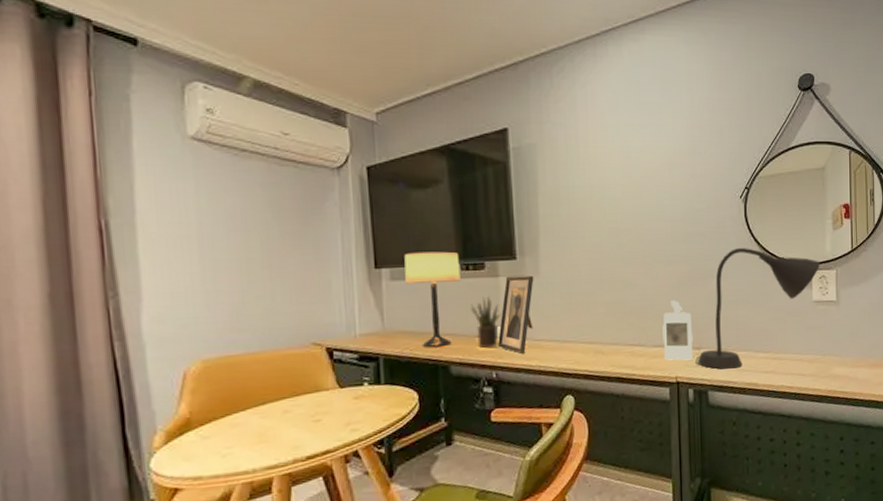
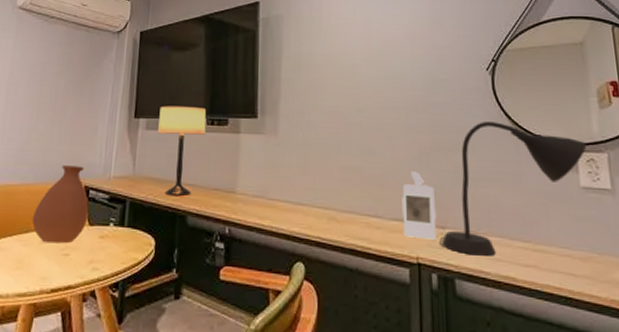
vase: none [267,326,337,412] -> present [31,164,89,244]
potted plant: present [470,296,501,348] -> none [211,151,239,202]
picture frame: present [498,275,534,354] -> none [233,134,273,211]

